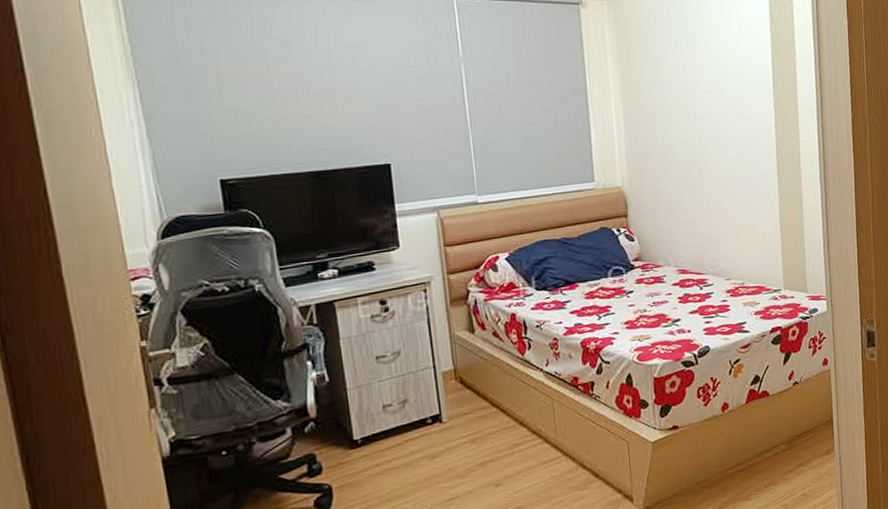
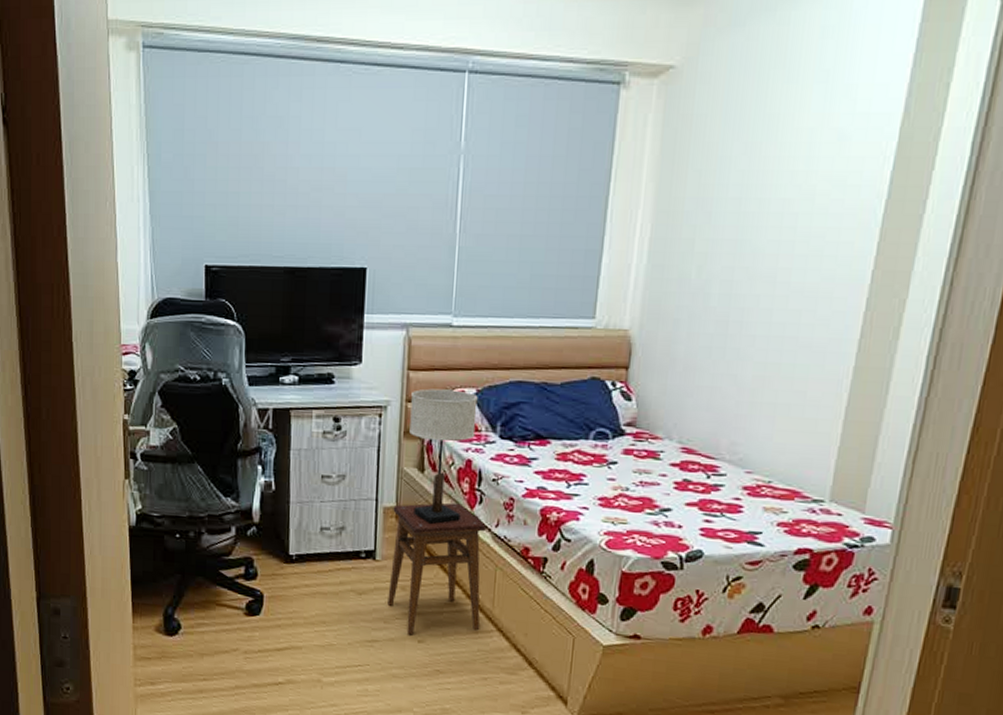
table lamp: none [451,256,515,377] -> present [409,388,478,524]
stool: none [451,353,549,483] -> present [387,502,486,635]

